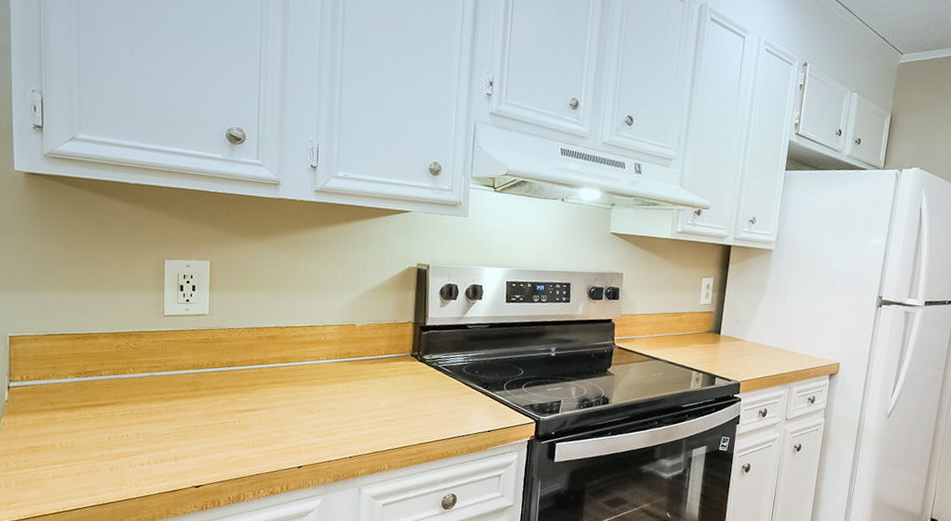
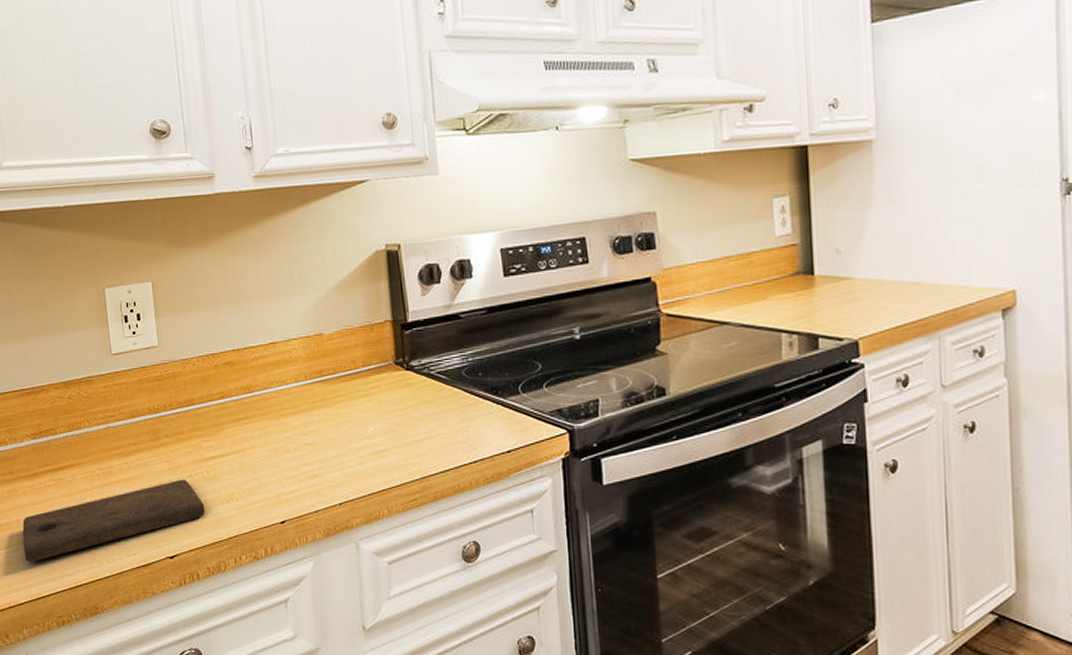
cutting board: none [55,424,233,481] -> present [22,479,206,563]

